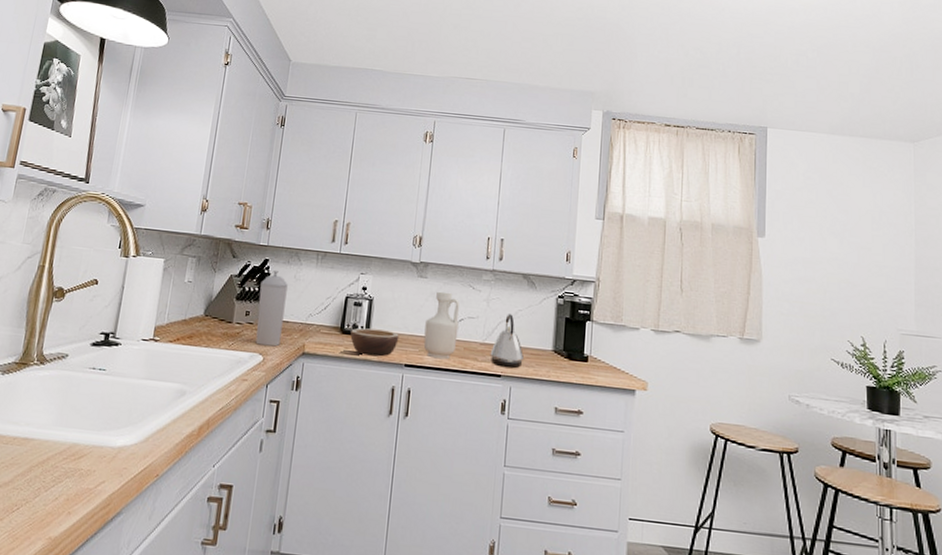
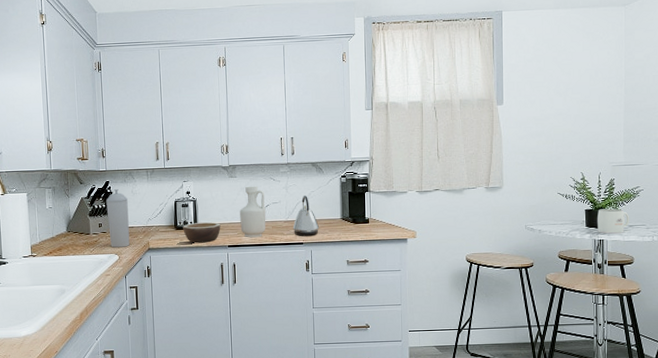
mug: none [881,388,925,427] -> present [596,208,630,235]

